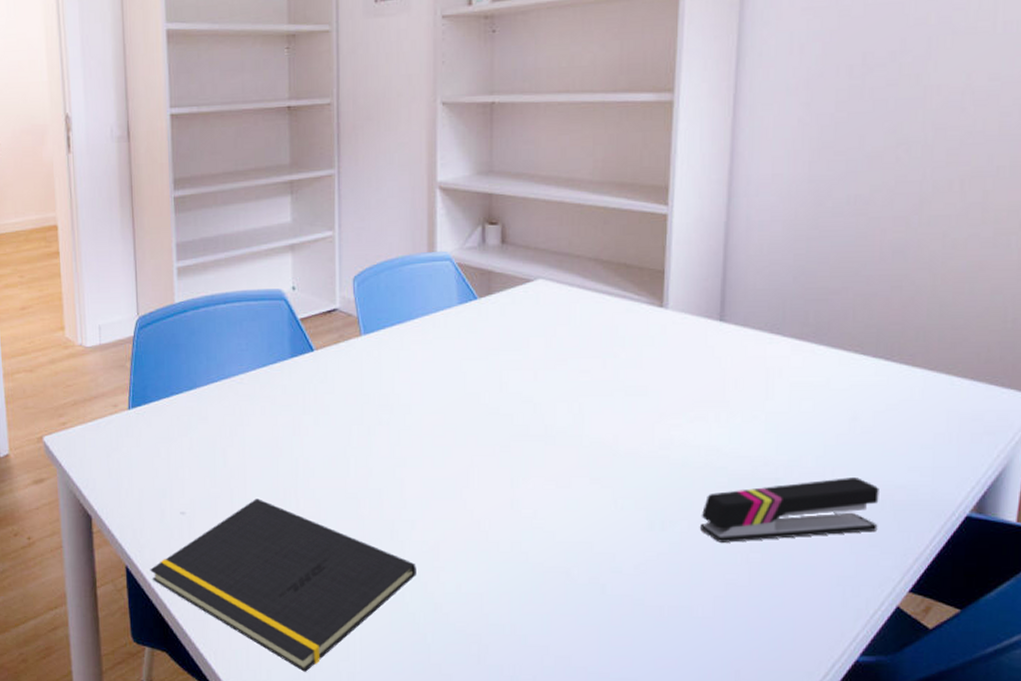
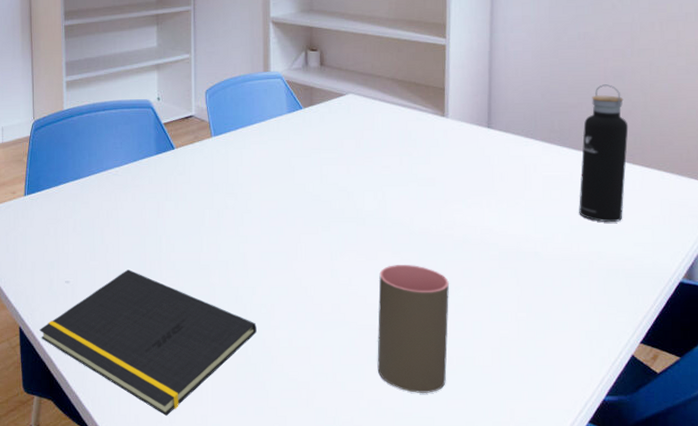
cup: none [567,494,662,651] -> present [377,265,449,394]
stapler: present [700,478,879,543] -> none [479,251,614,304]
water bottle: none [836,263,909,440] -> present [579,84,629,222]

